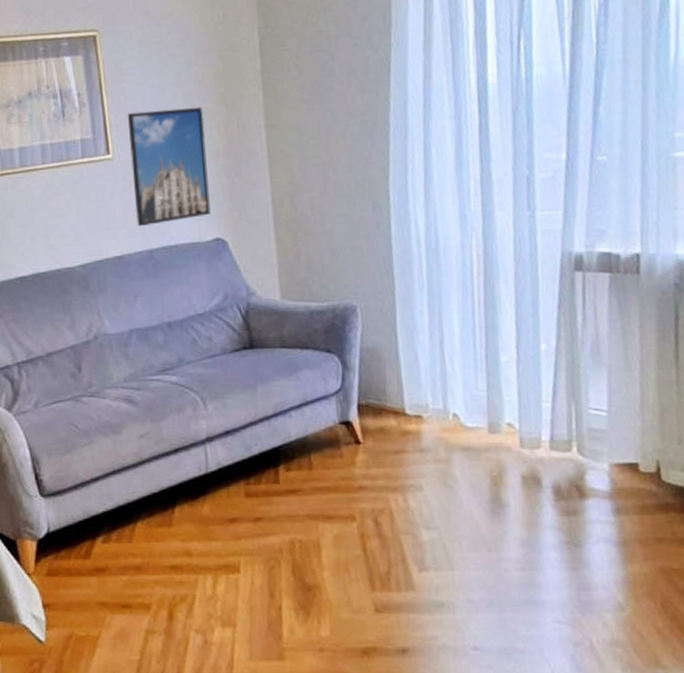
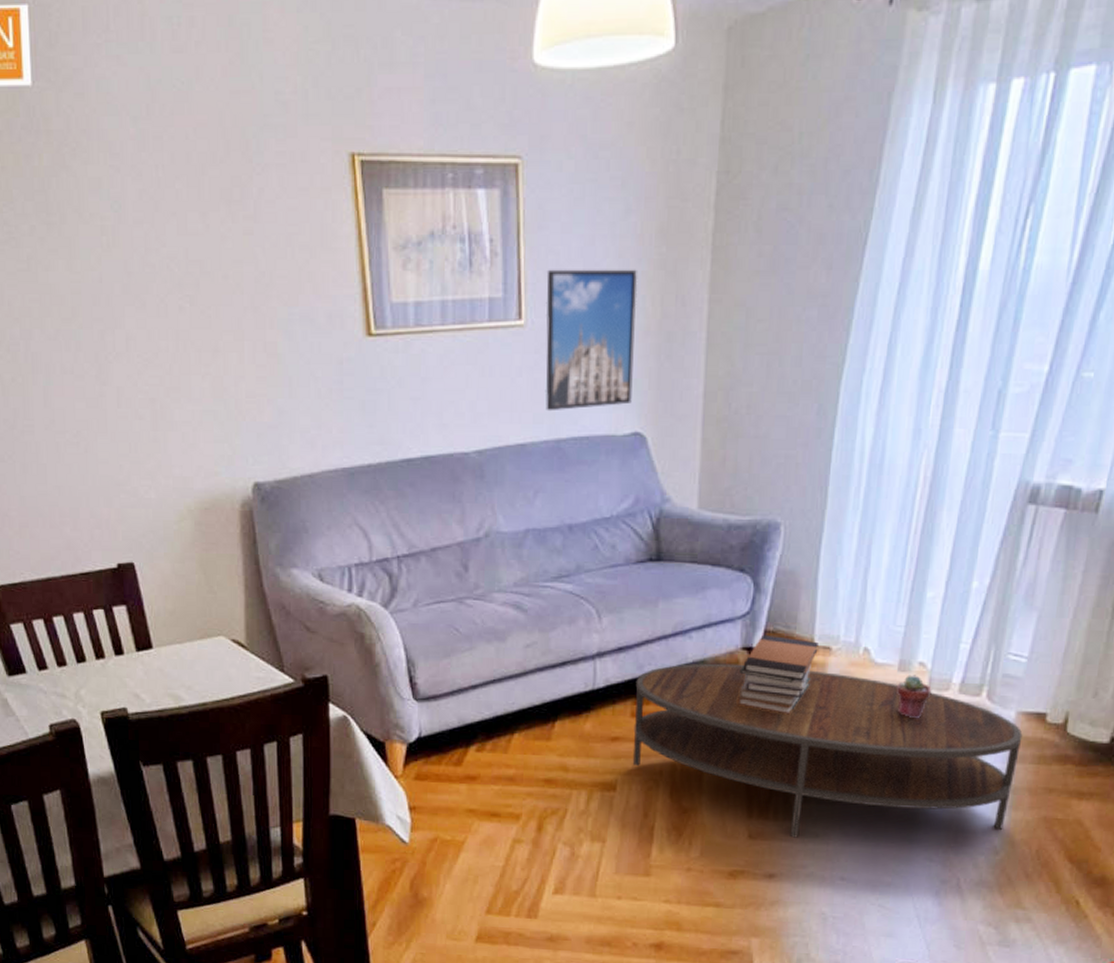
coffee table: none [245,438,623,608] -> present [632,663,1023,838]
book stack: none [341,408,411,484] -> present [736,634,818,715]
potted succulent: none [491,436,525,478] -> present [897,675,932,718]

